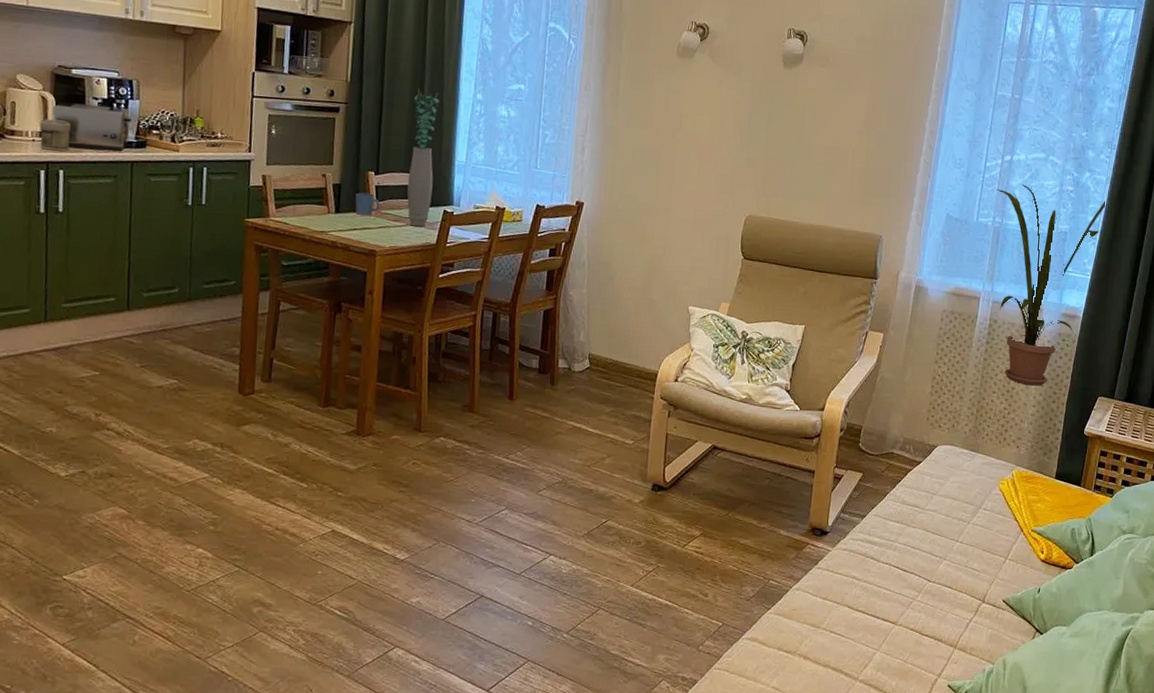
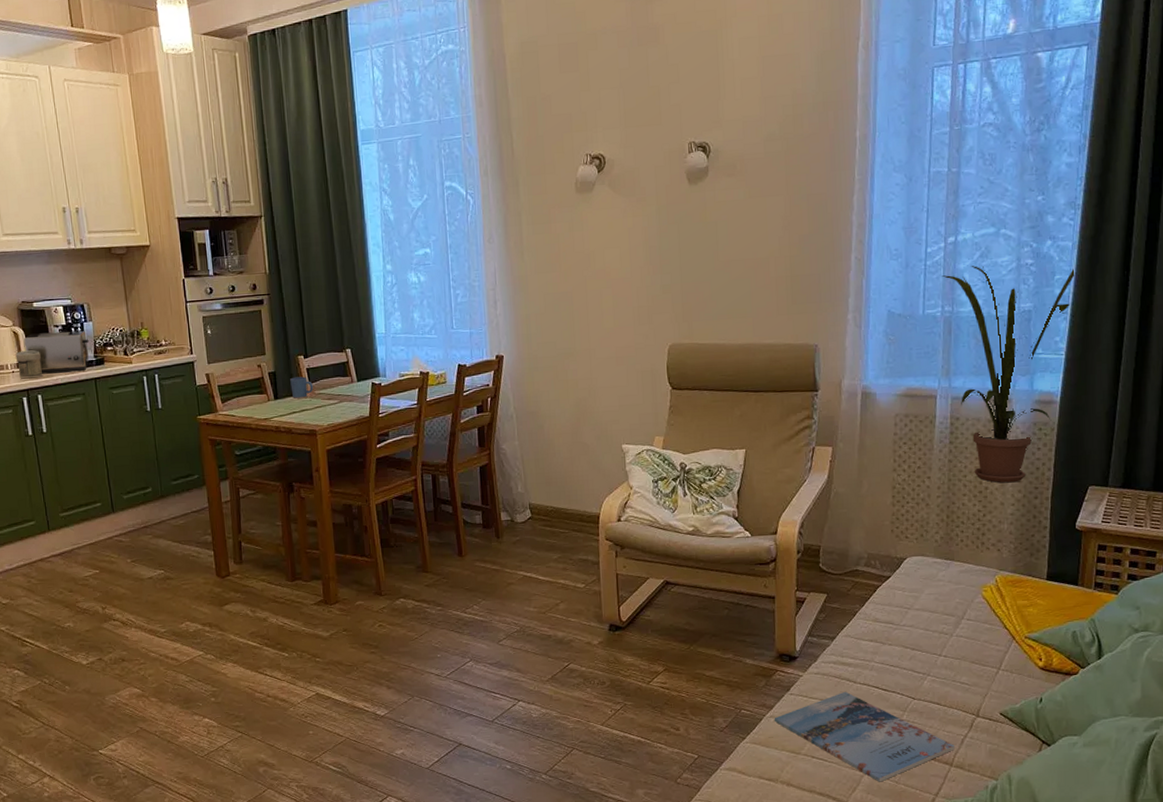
vase: present [407,88,439,227] -> none [328,269,359,402]
magazine: none [799,569,961,660] -> present [774,691,956,782]

